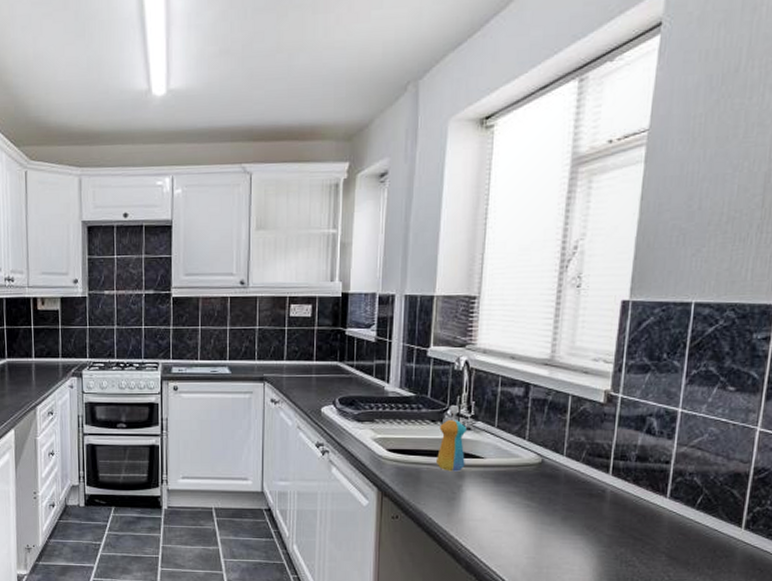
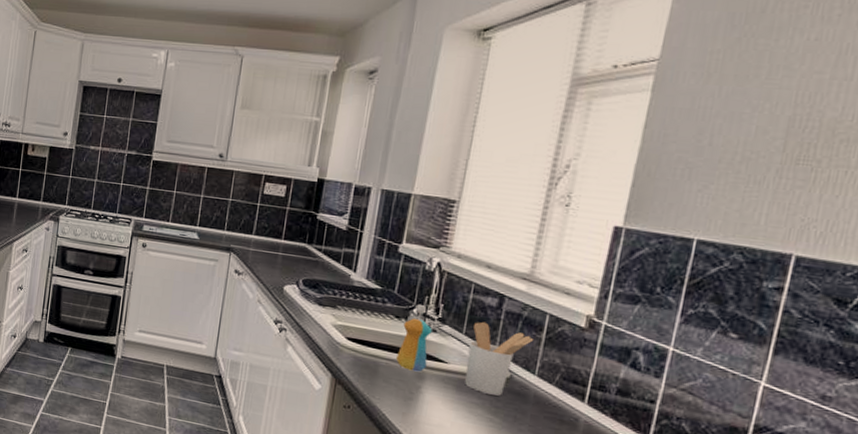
utensil holder: none [501,412,560,481] -> present [465,321,535,396]

